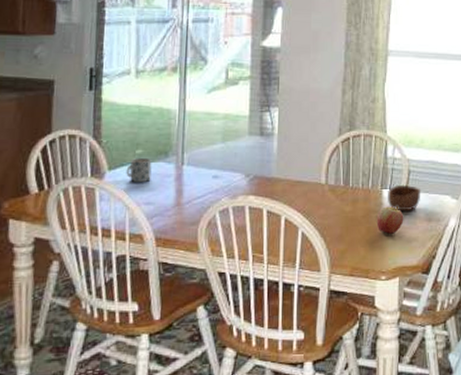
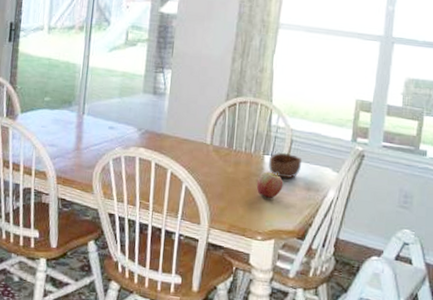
mug: present [126,158,152,183] -> none [35,105,58,127]

